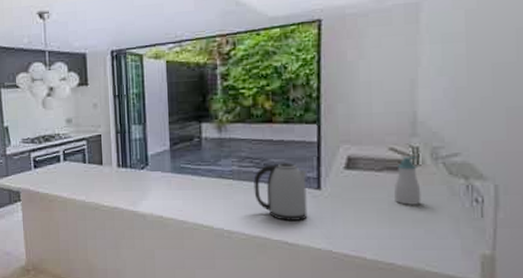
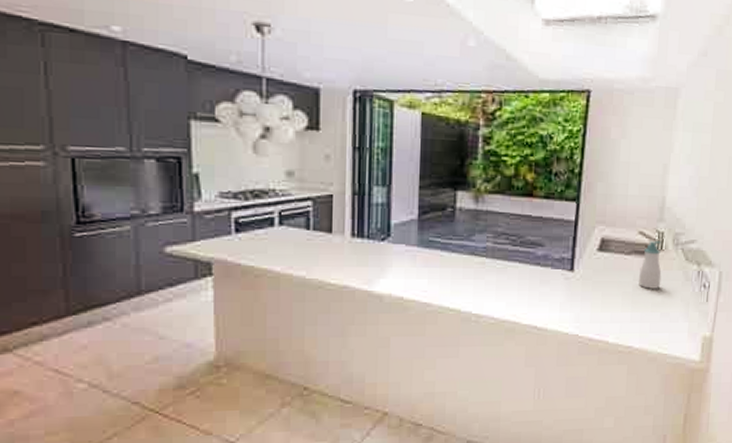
kettle: present [253,163,308,221] -> none [507,241,562,303]

